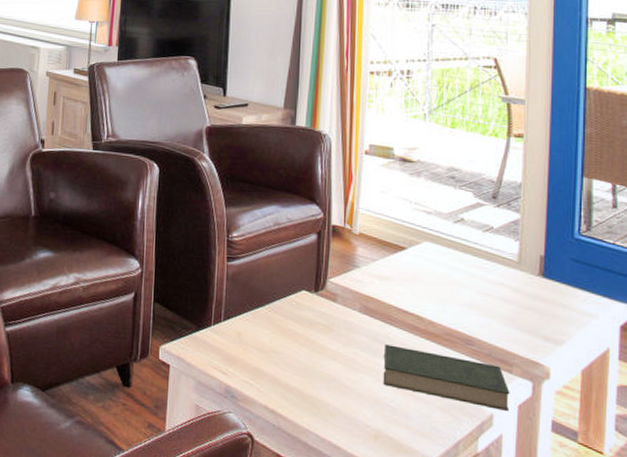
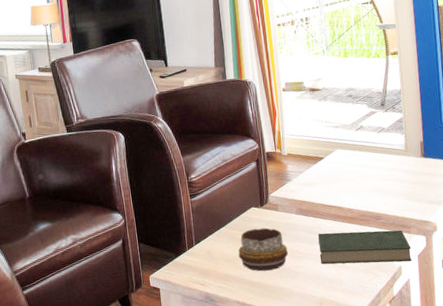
decorative bowl: none [276,318,342,378] -> present [238,227,289,271]

